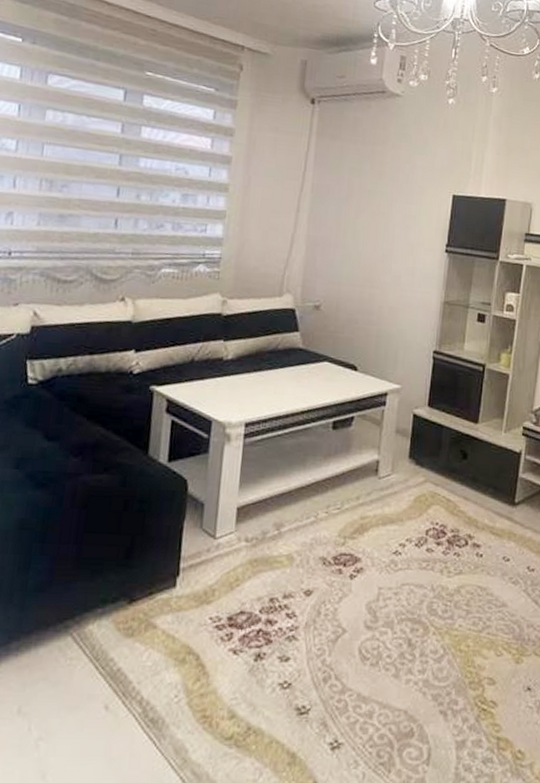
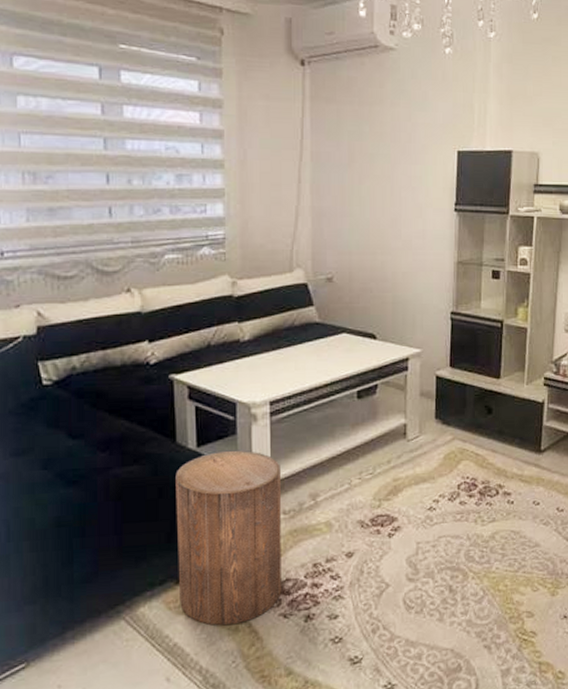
stool: none [129,469,248,654] -> present [175,450,281,625]

